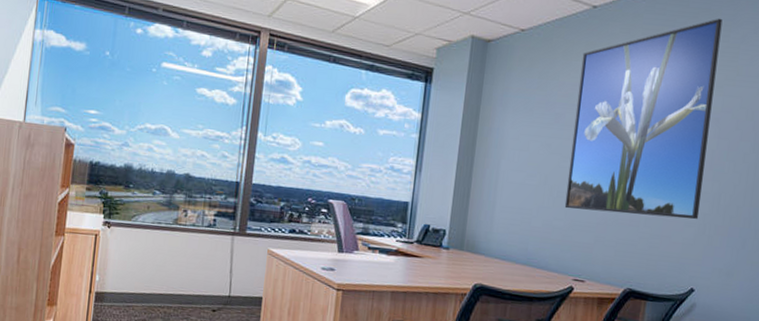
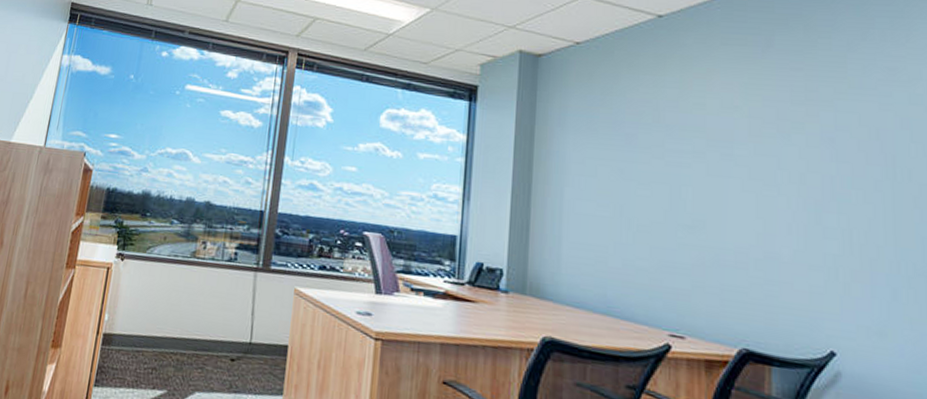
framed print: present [564,18,723,220] -> none [648,24,827,262]

